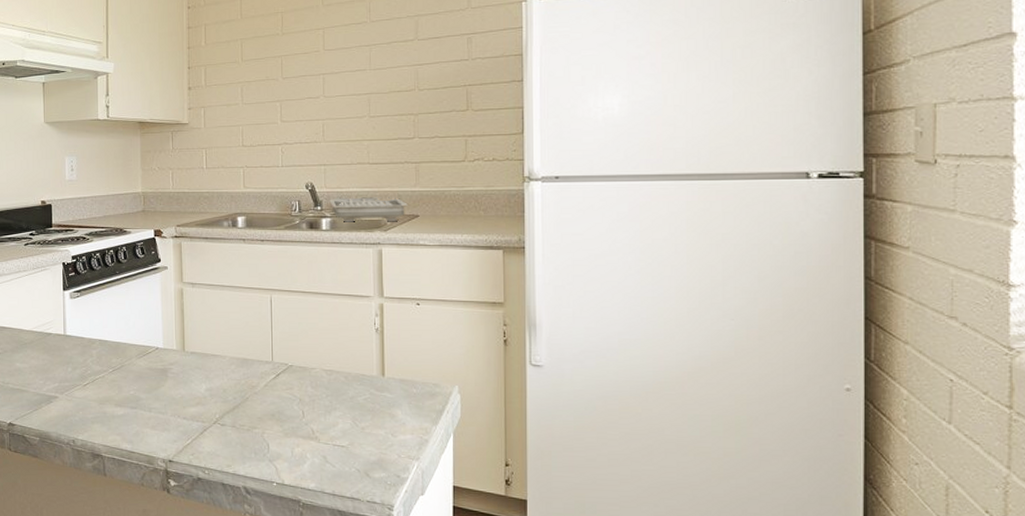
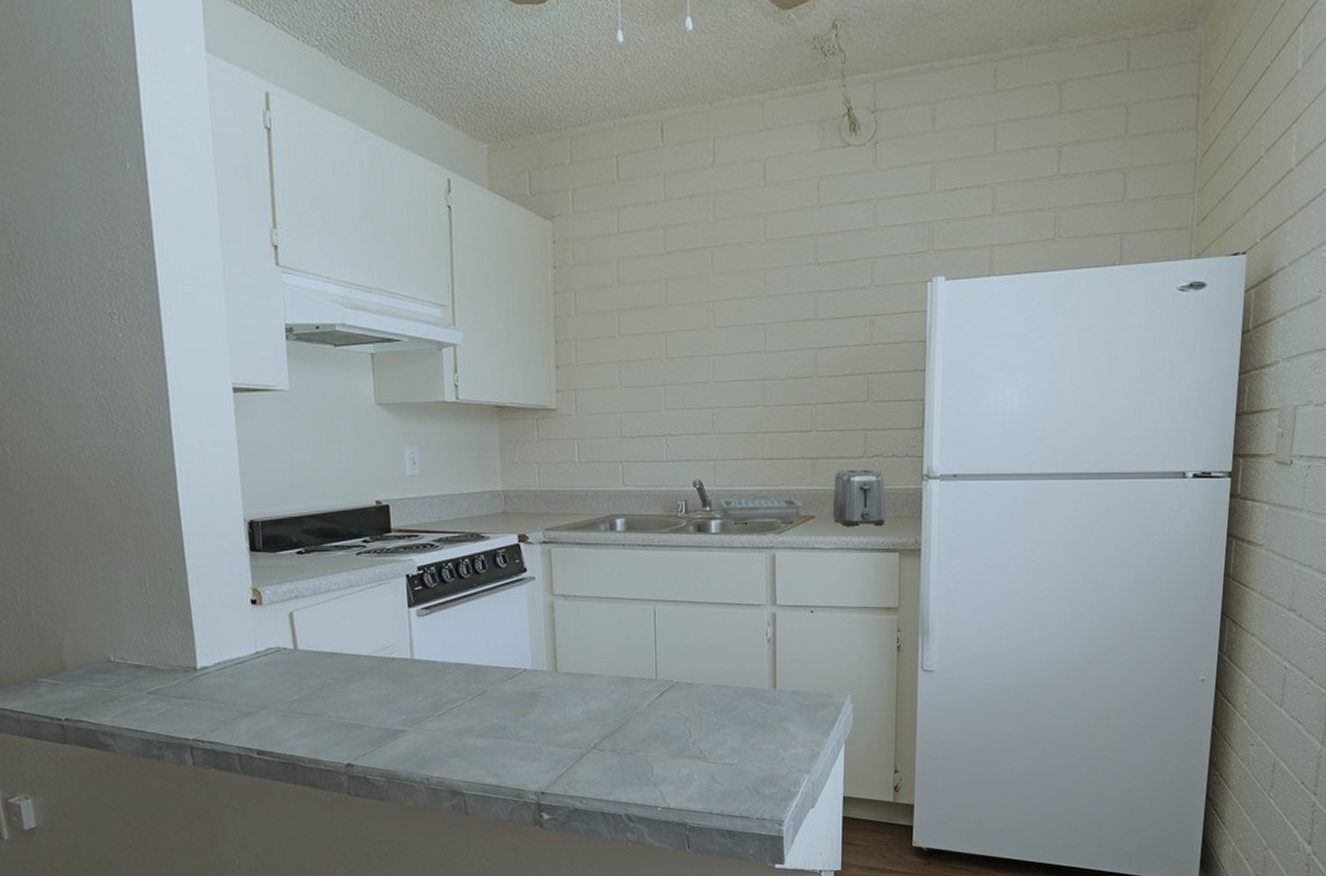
toaster: none [435,172,488,226] -> present [832,469,885,527]

